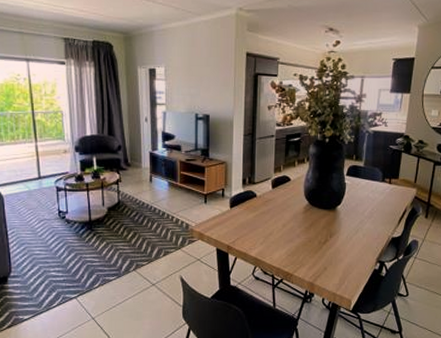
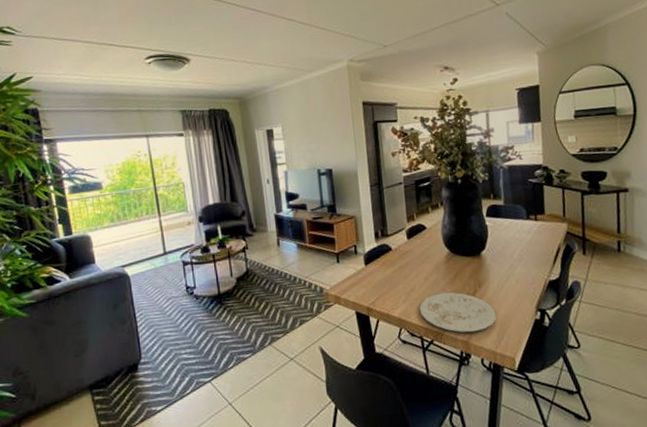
plate: none [274,239,342,276] -> present [419,292,497,333]

